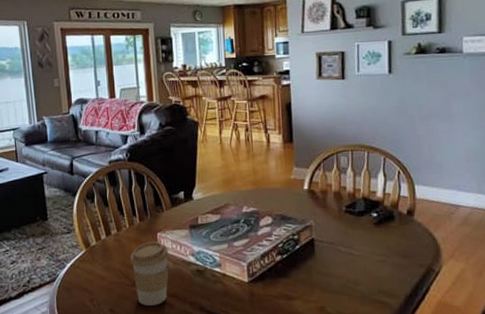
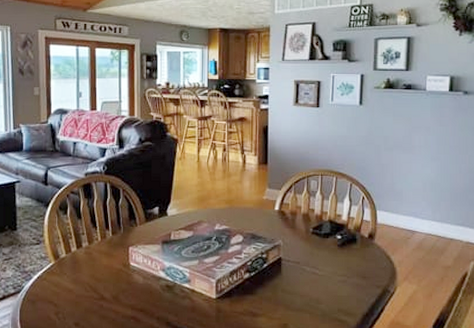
coffee cup: present [130,241,169,306] -> none [100,255,140,320]

